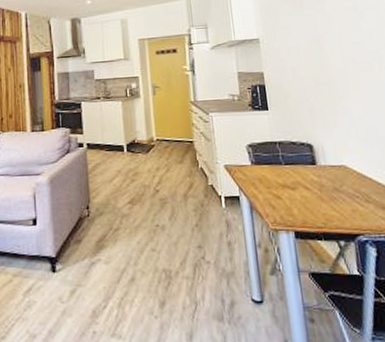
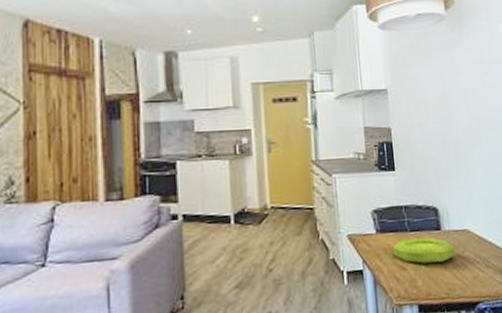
bowl: none [267,171,332,195] -> present [392,237,455,264]

